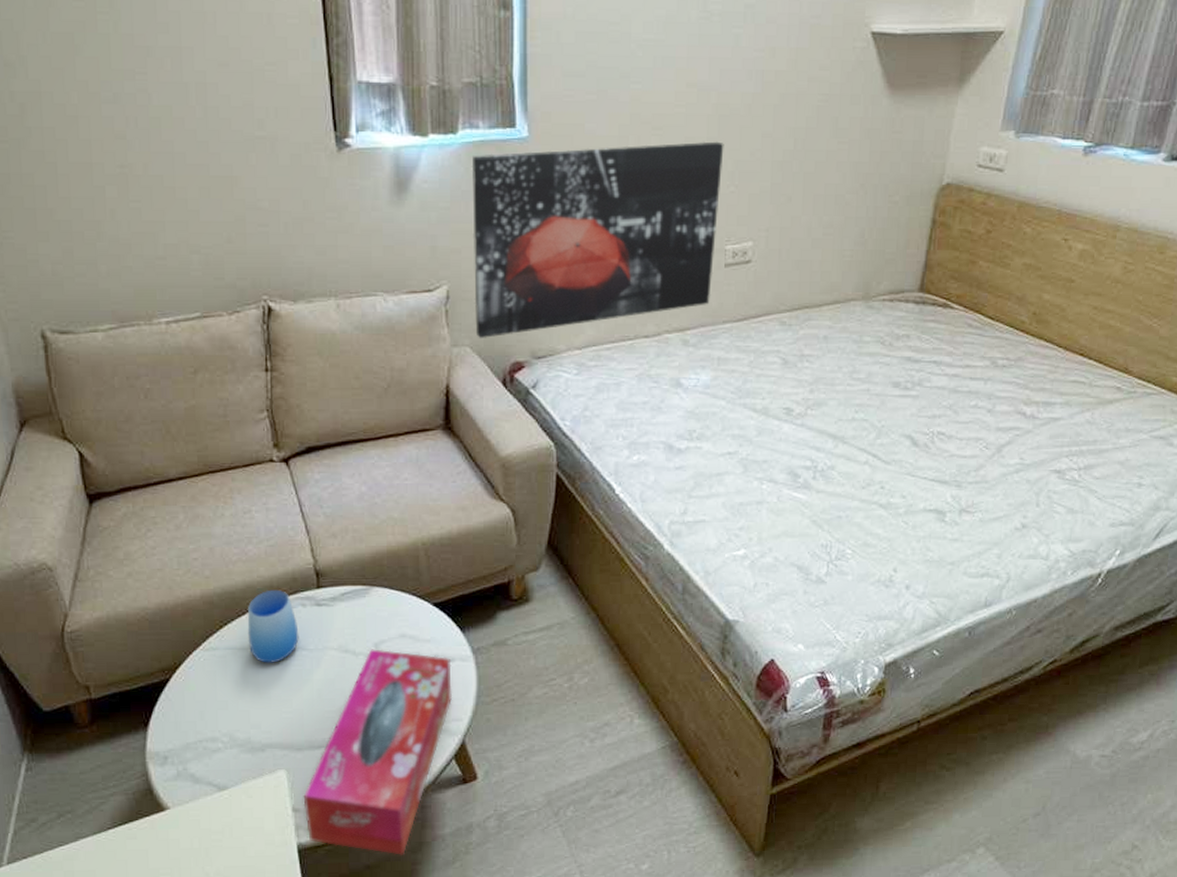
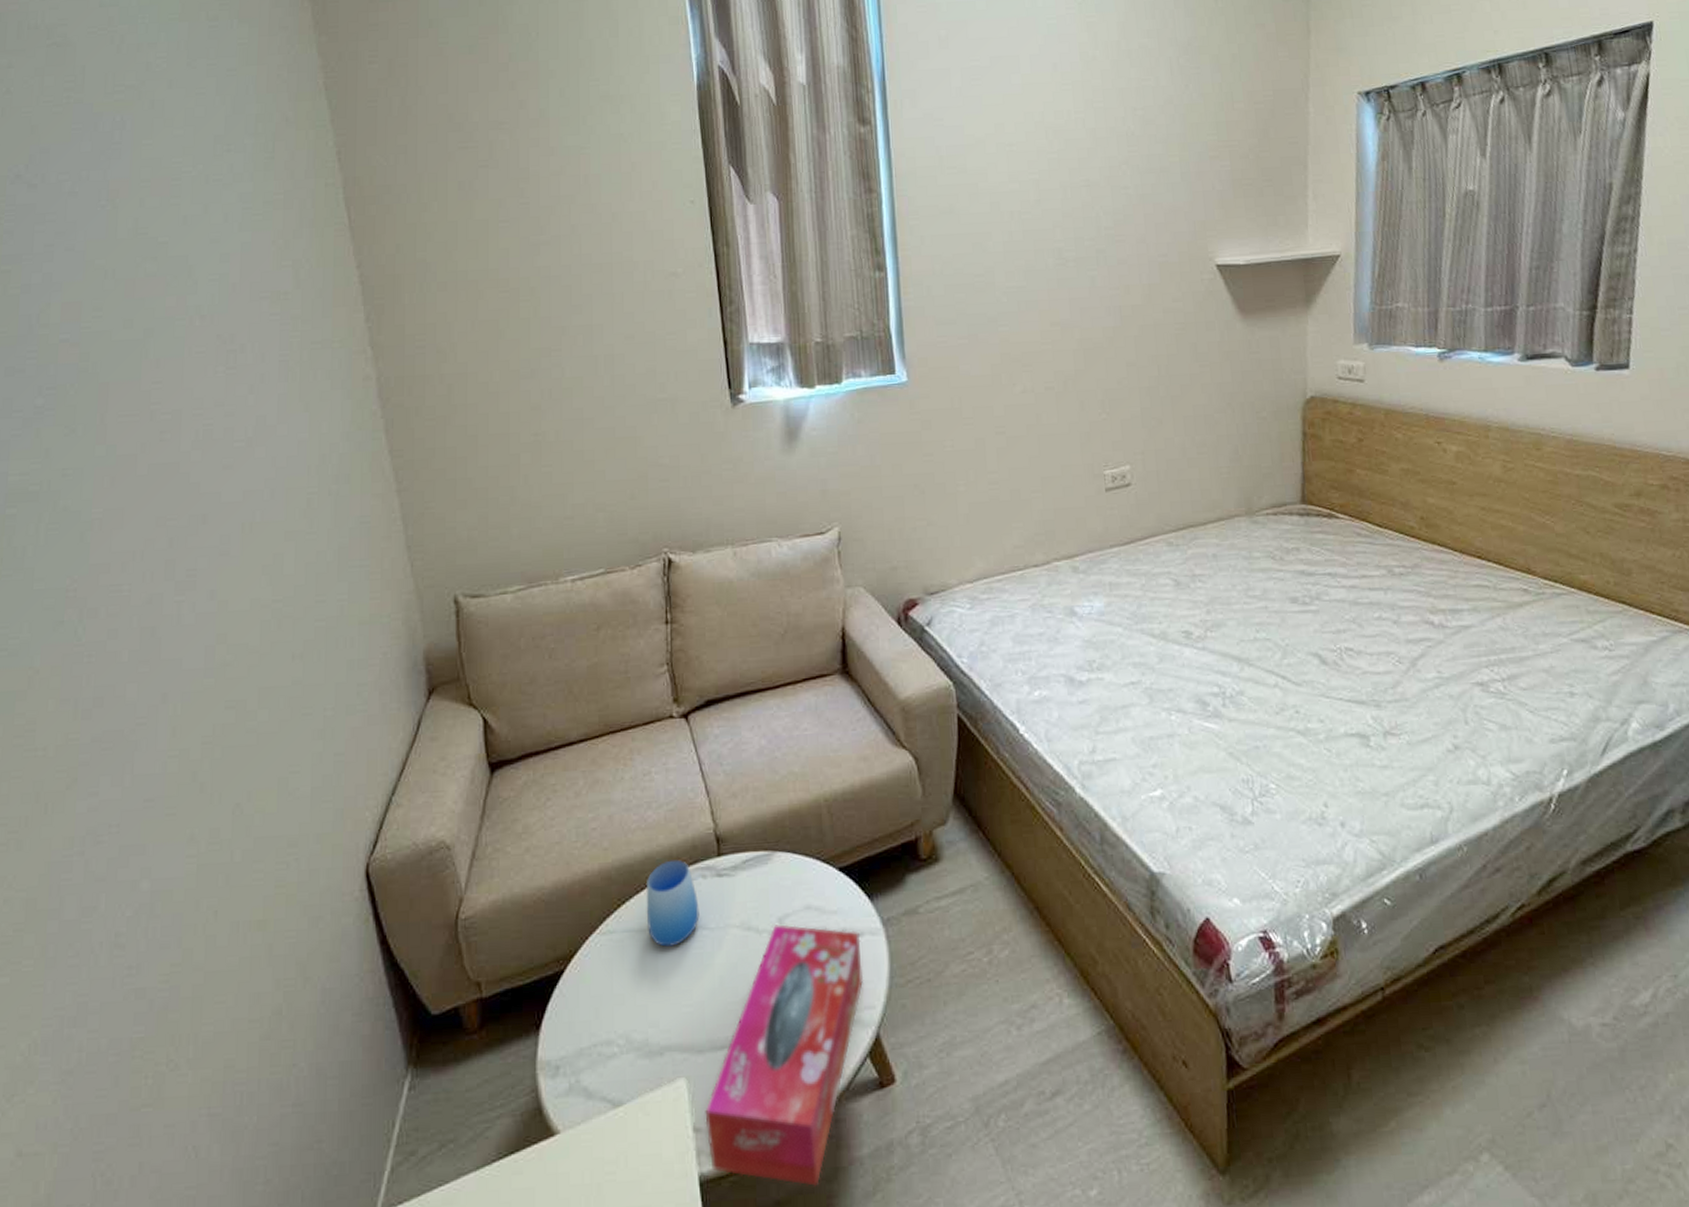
wall art: present [471,141,724,338] -> none [856,373,1095,577]

